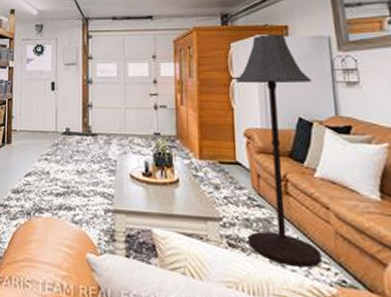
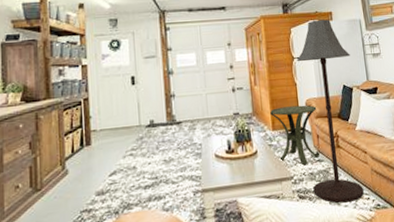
side table: none [198,134,259,207] -> present [270,105,319,165]

